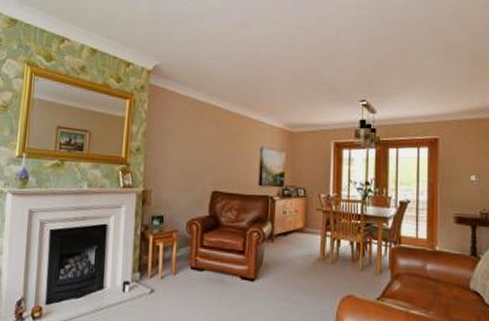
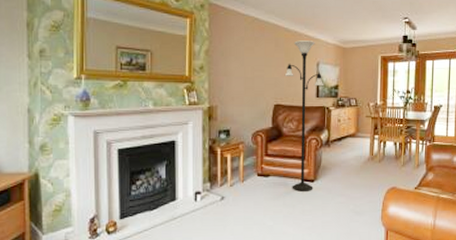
floor lamp: none [224,123,268,292] -> present [284,40,324,192]

